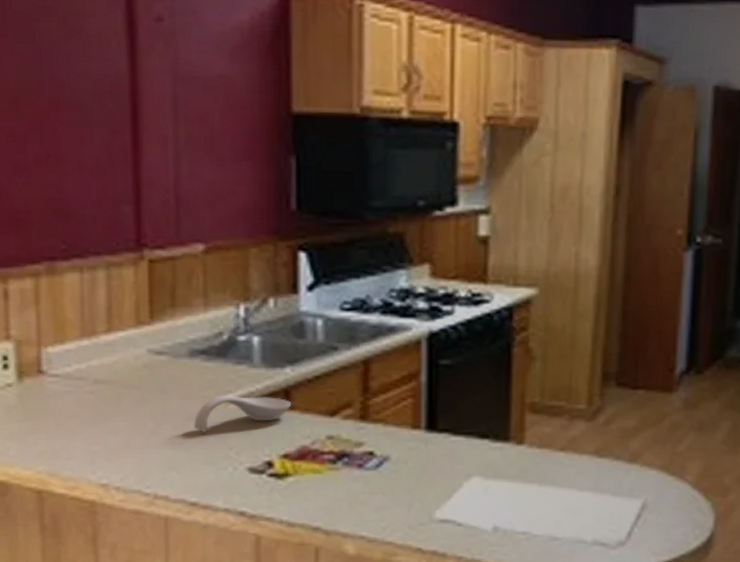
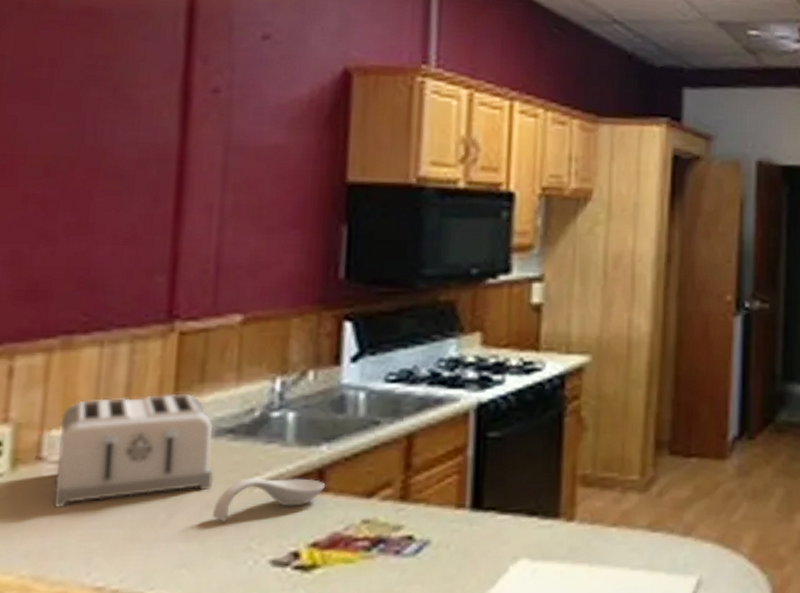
toaster: none [54,316,191,415] -> present [54,393,214,508]

